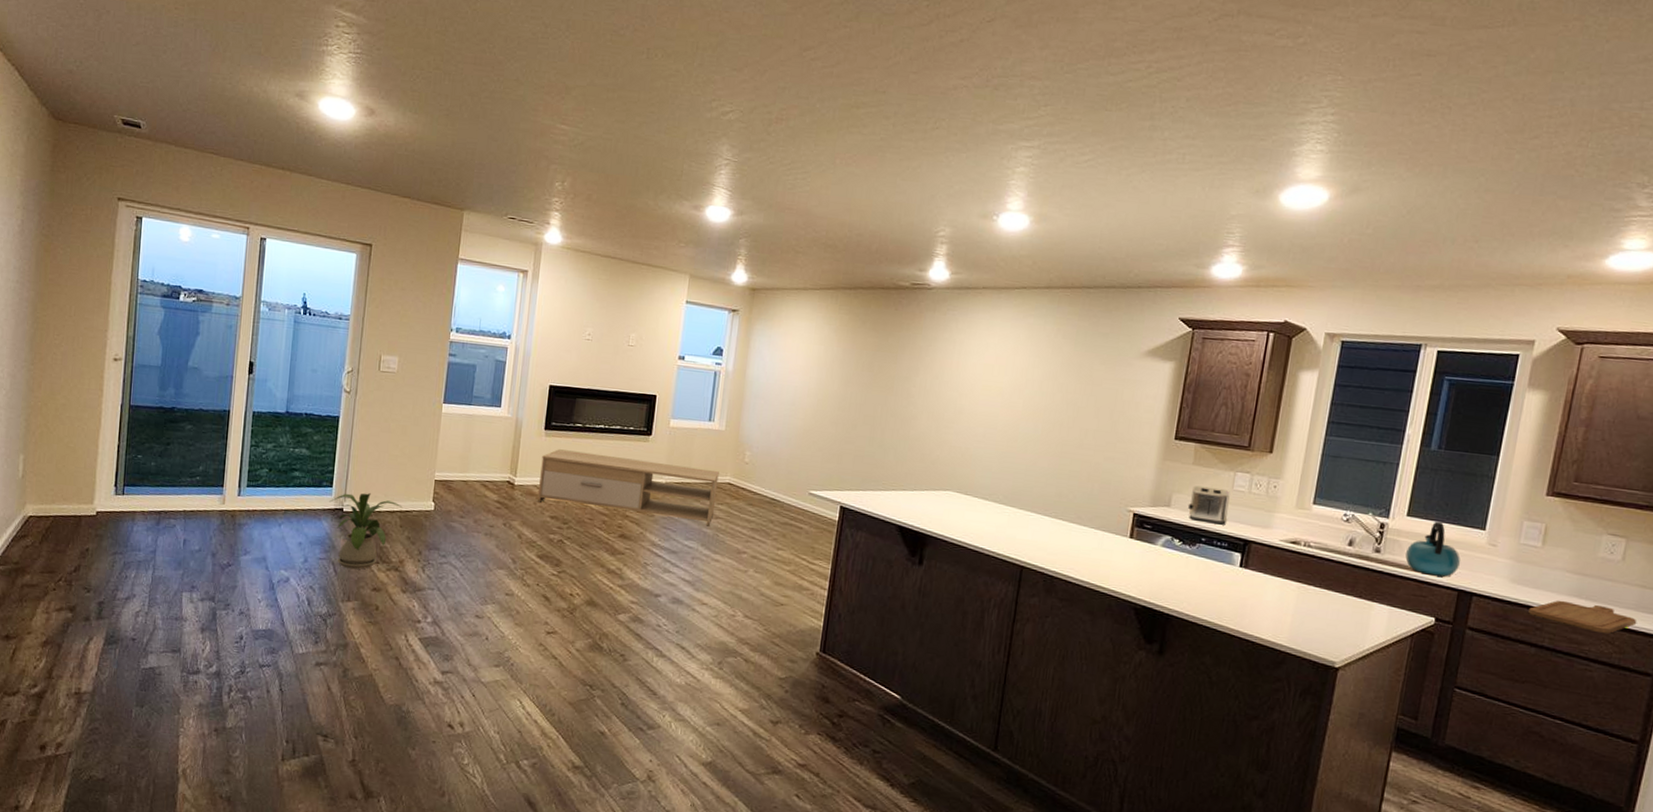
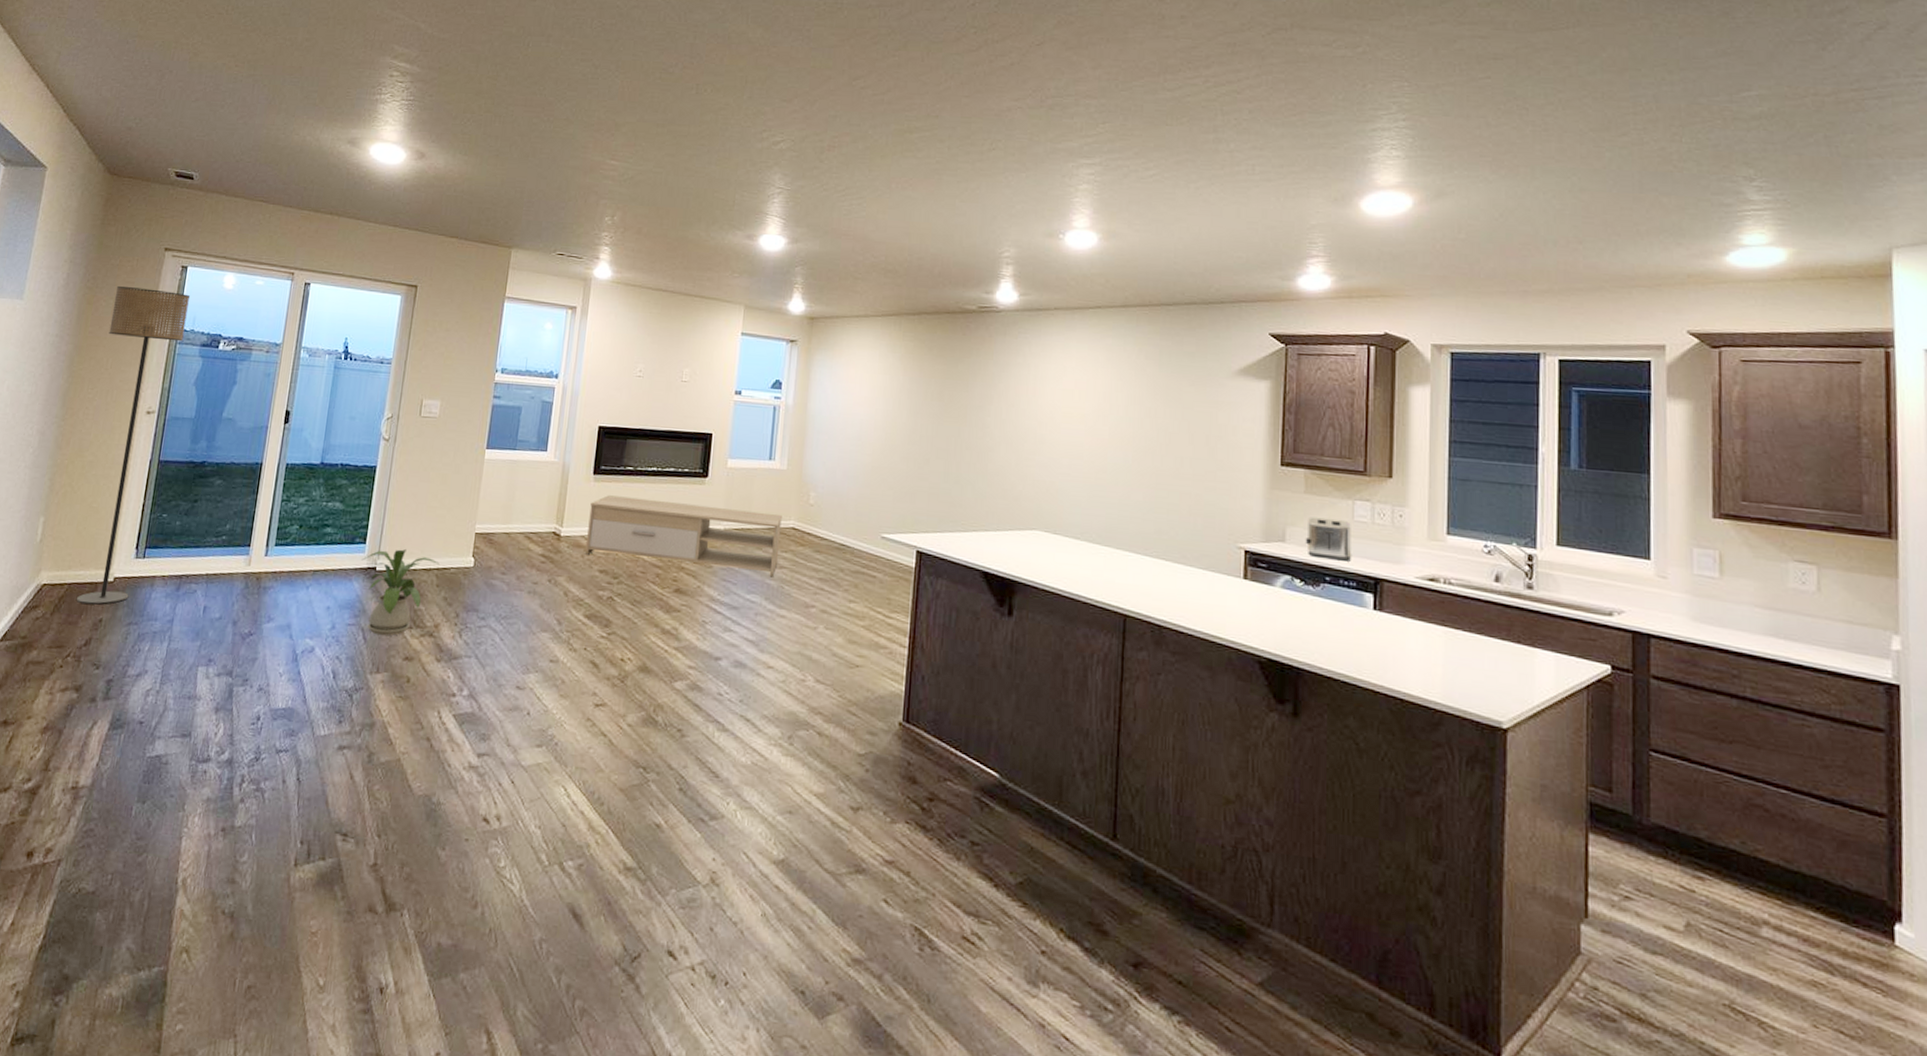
floor lamp: none [63,235,148,536] -> present [77,286,191,605]
kettle: present [1405,521,1461,577] -> none [1563,550,1629,616]
chopping board: present [1528,600,1636,635] -> none [1720,640,1850,681]

